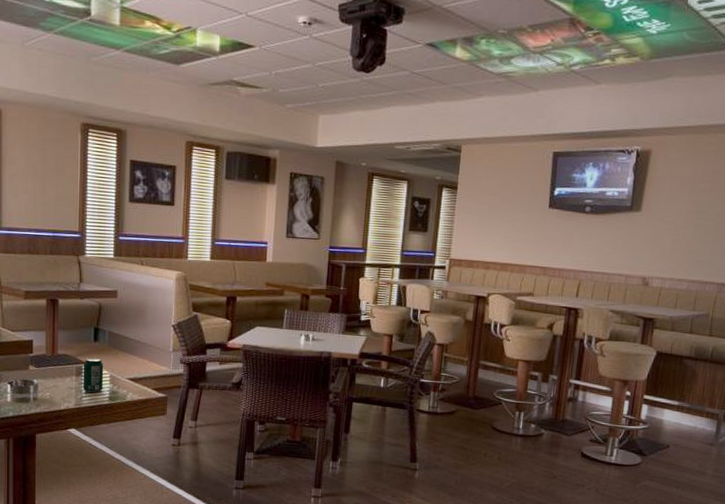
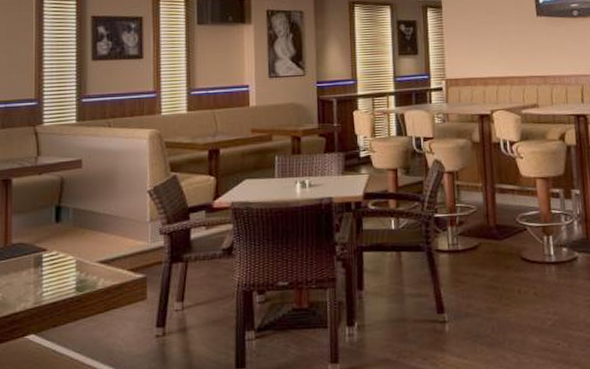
beverage can: present [82,357,104,393] -> none [43,242,69,285]

